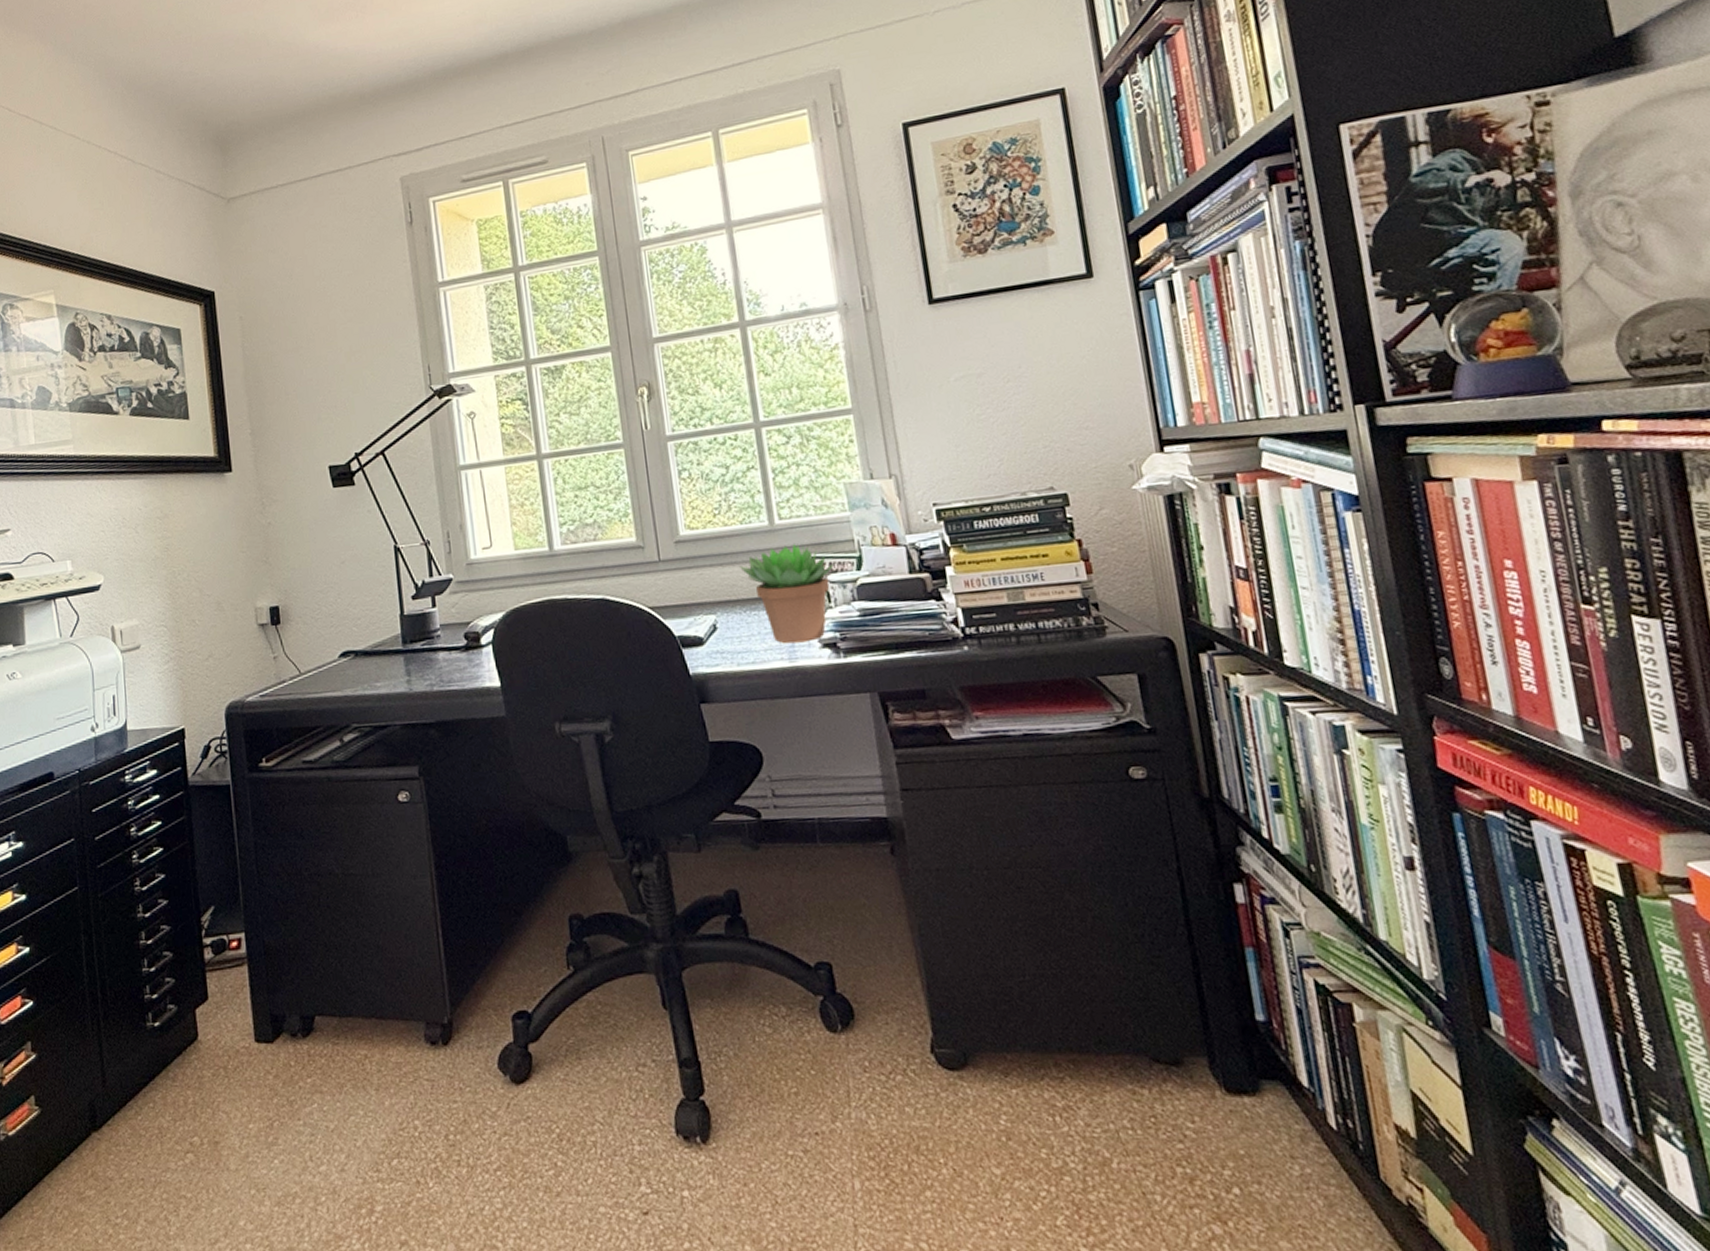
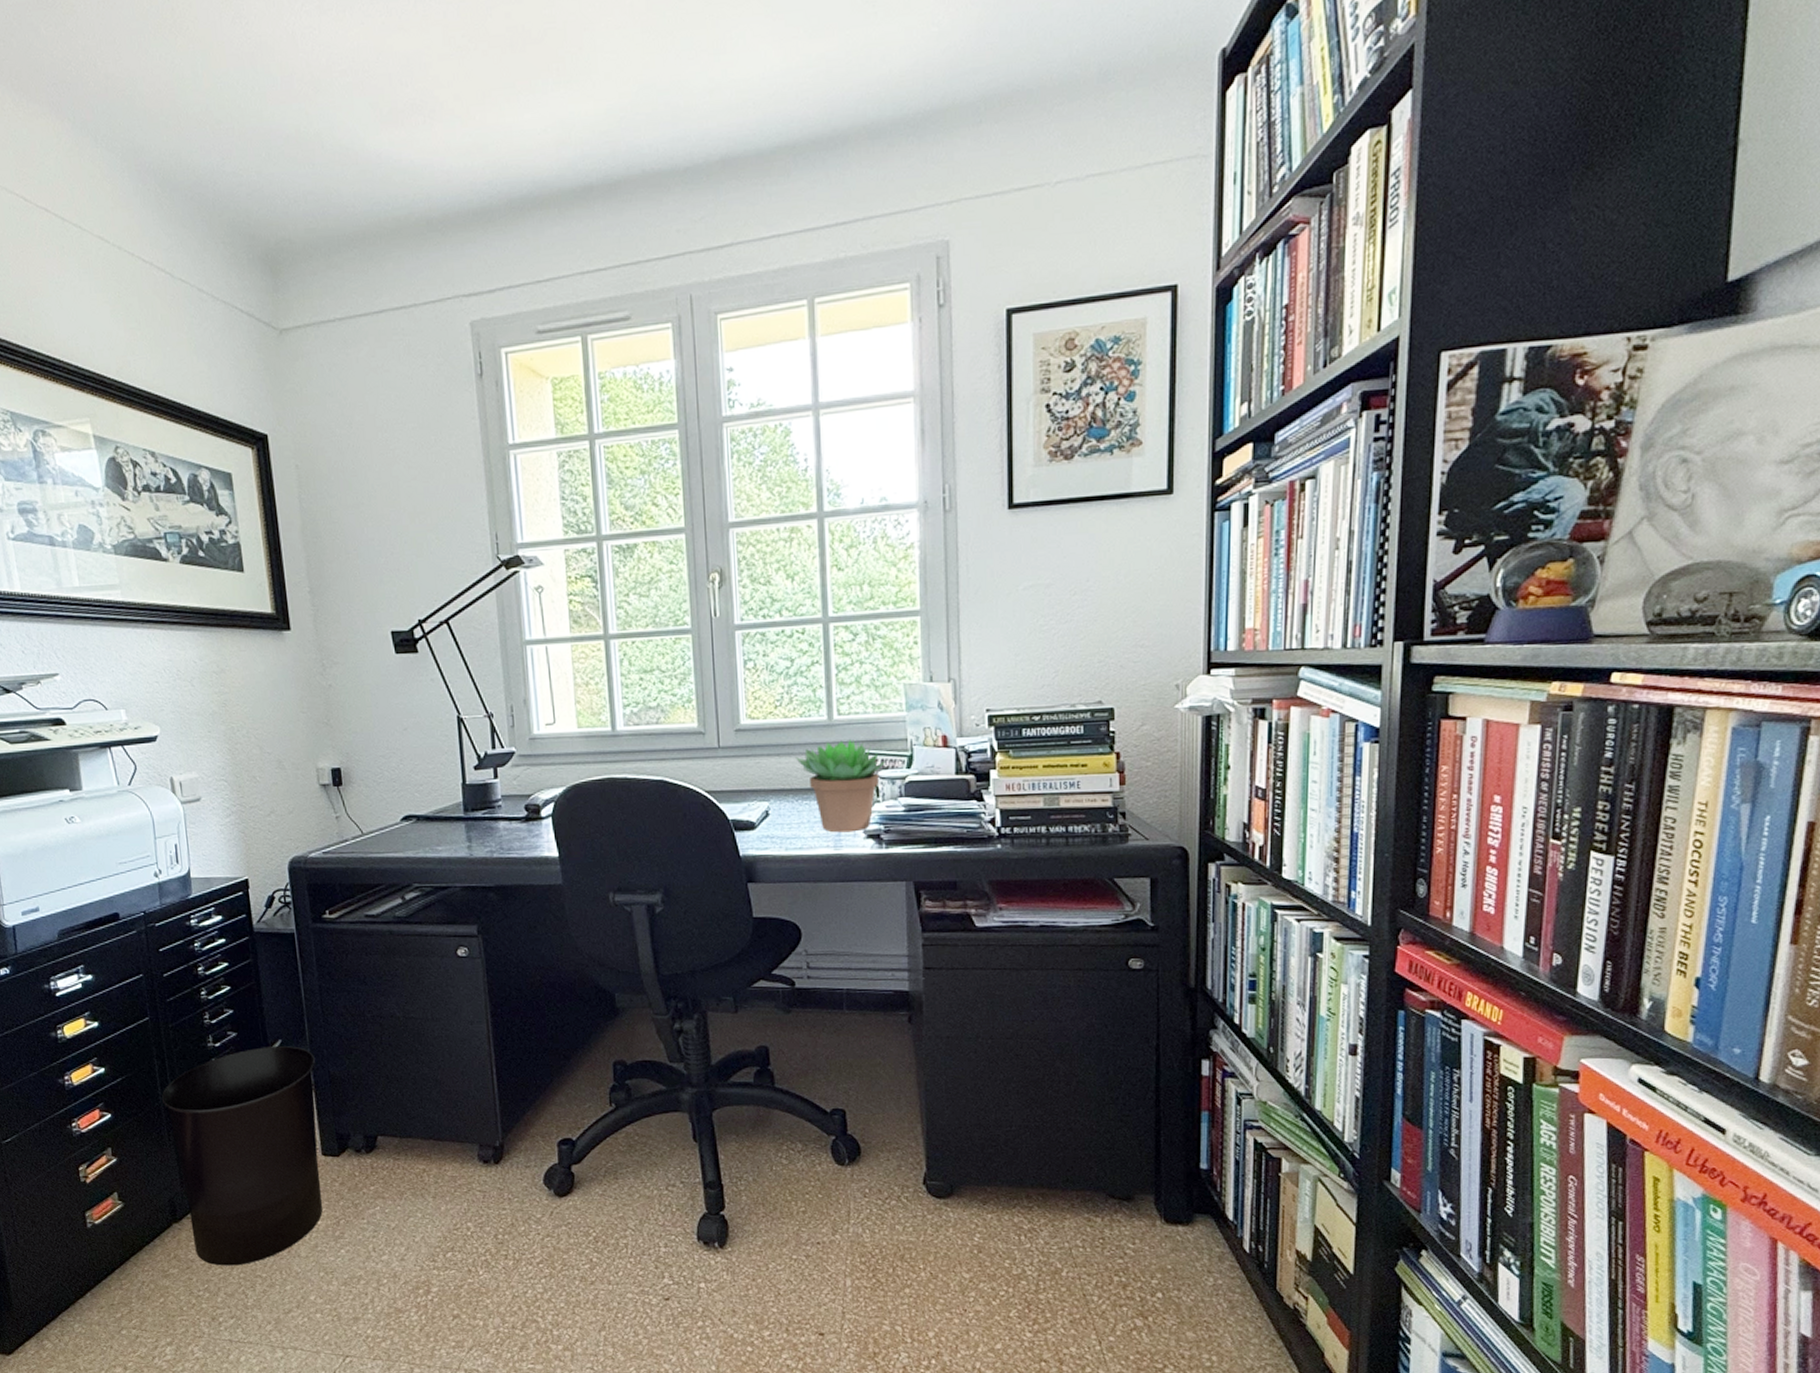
waste bin: none [86,913,255,1185] -> present [161,1046,323,1266]

